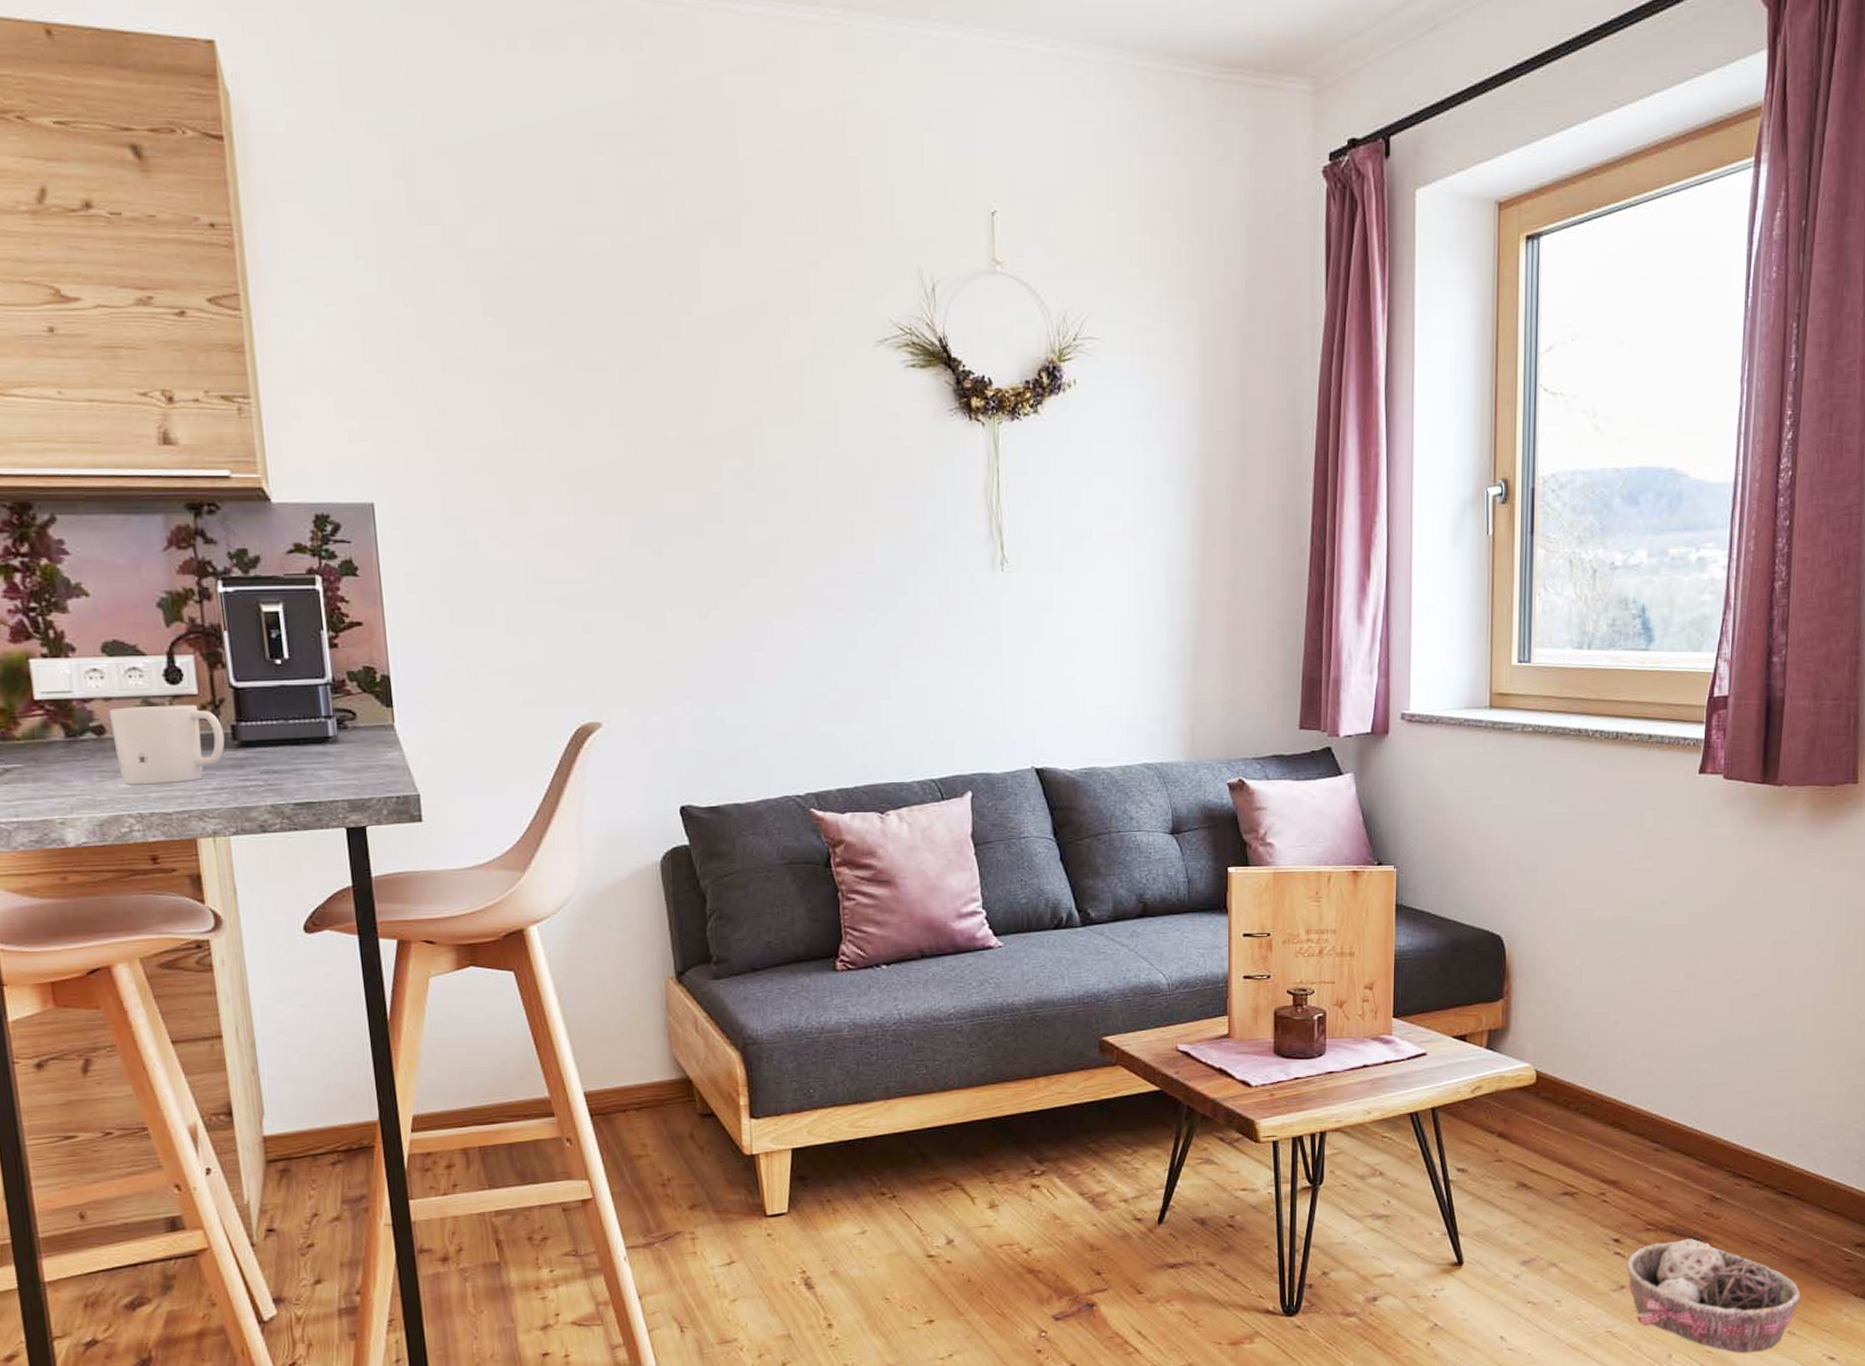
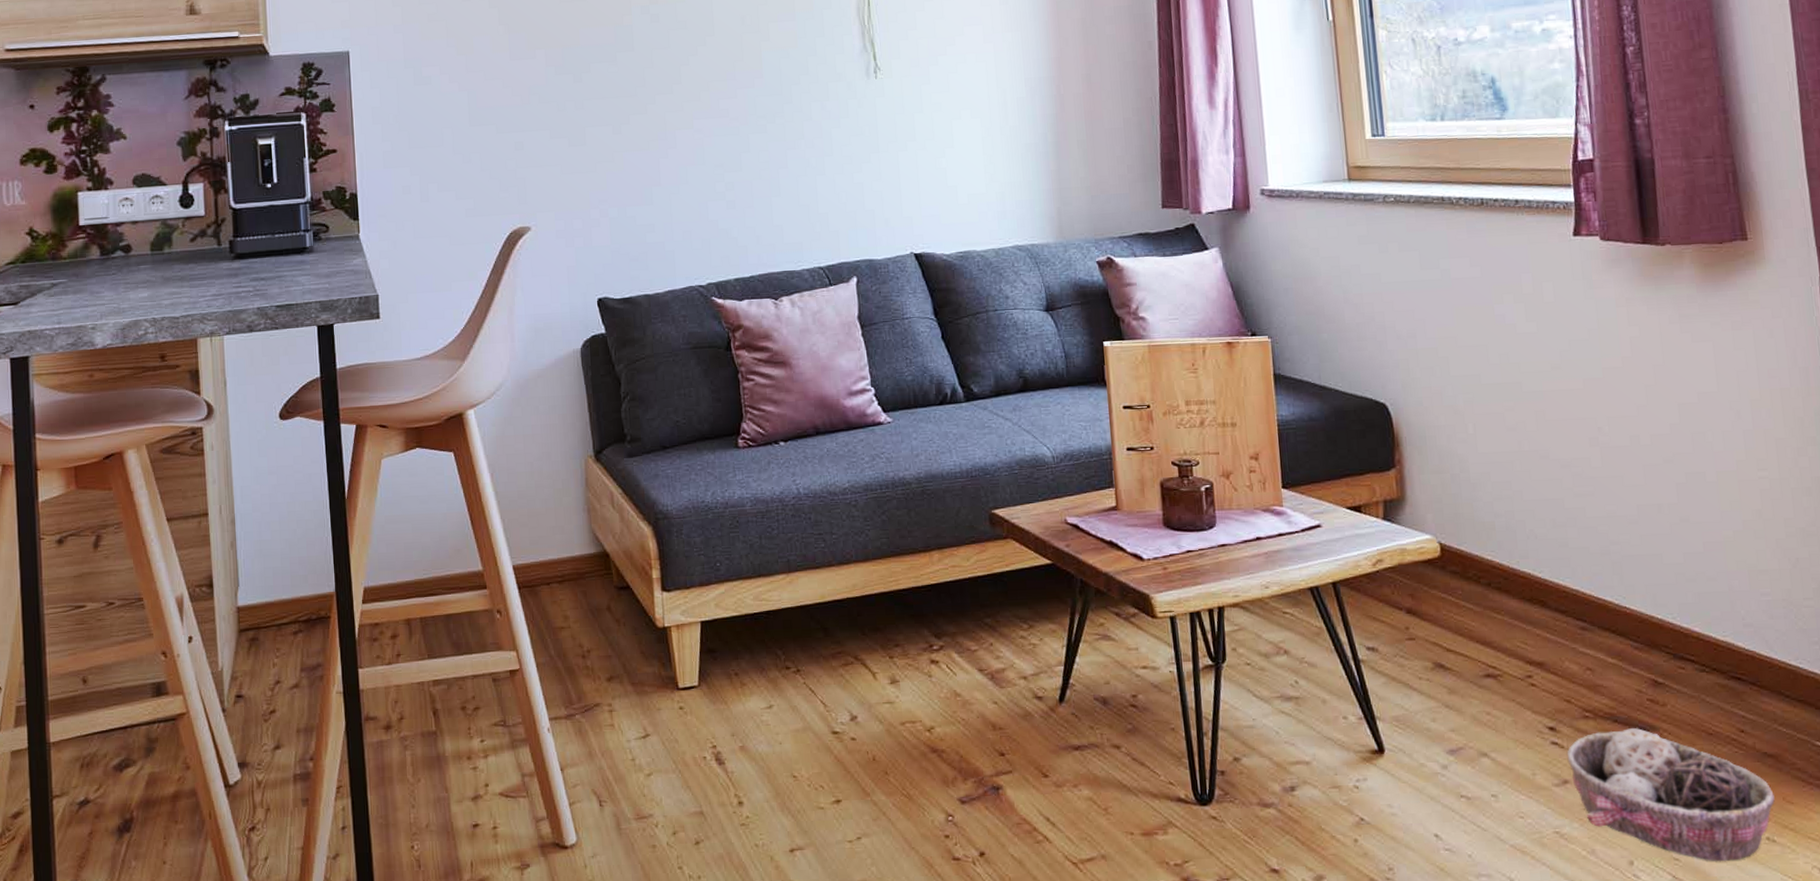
mug: present [108,704,225,786] -> none [135,224,224,295]

